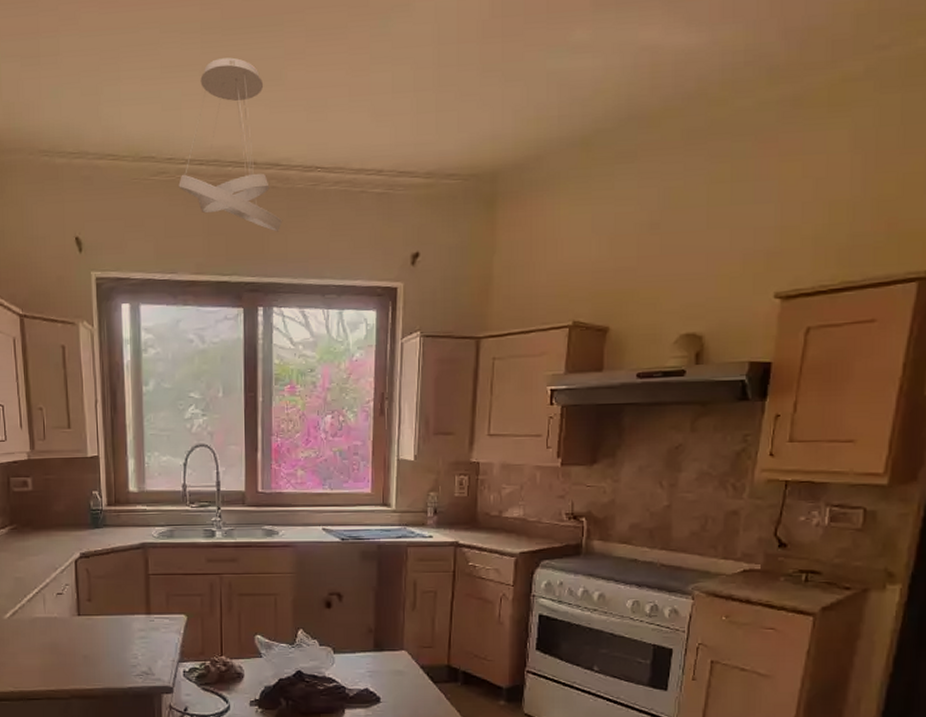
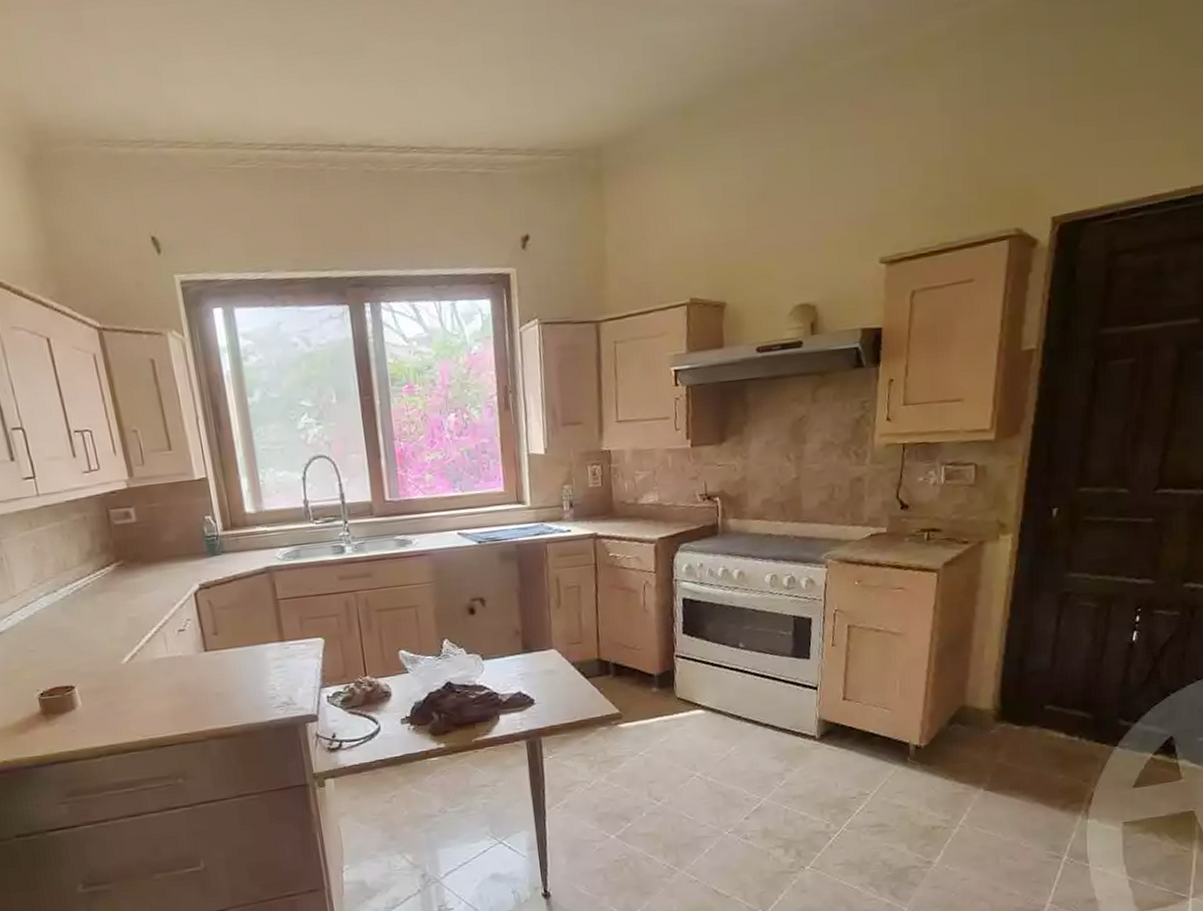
ceiling light fixture: present [178,57,282,232] -> none [261,27,381,221]

